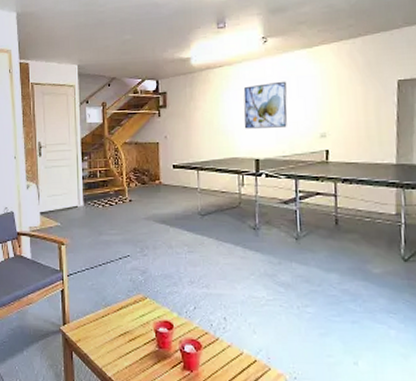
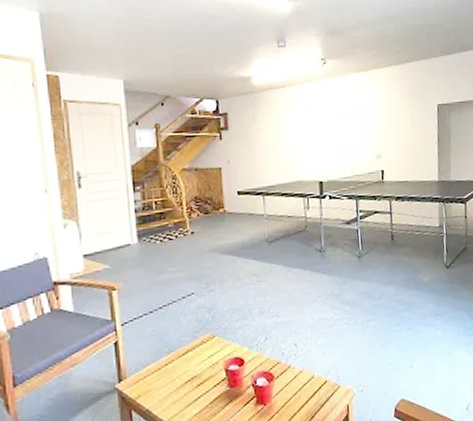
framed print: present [243,81,287,129] -> none [305,103,347,151]

